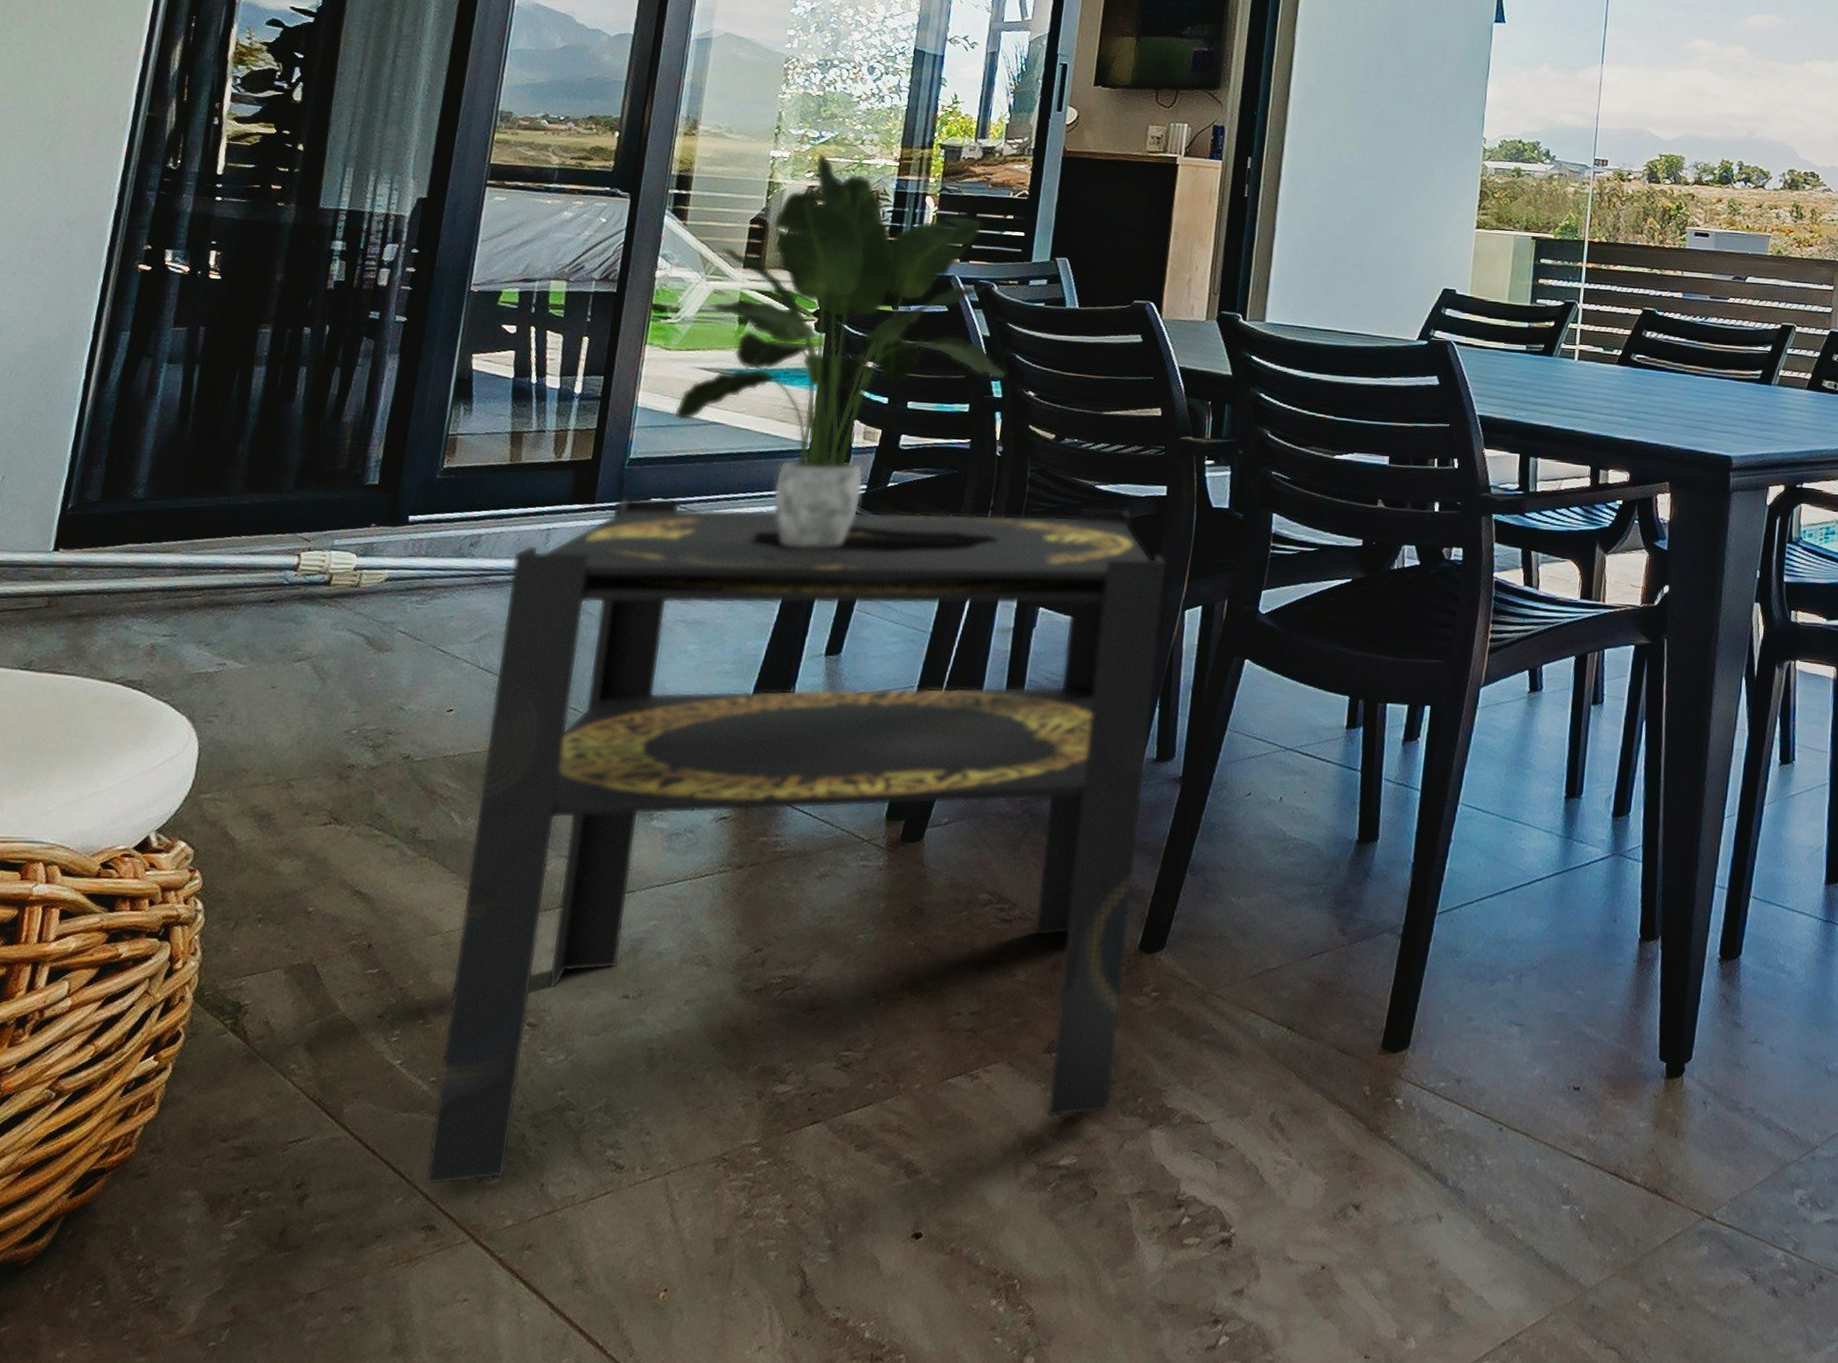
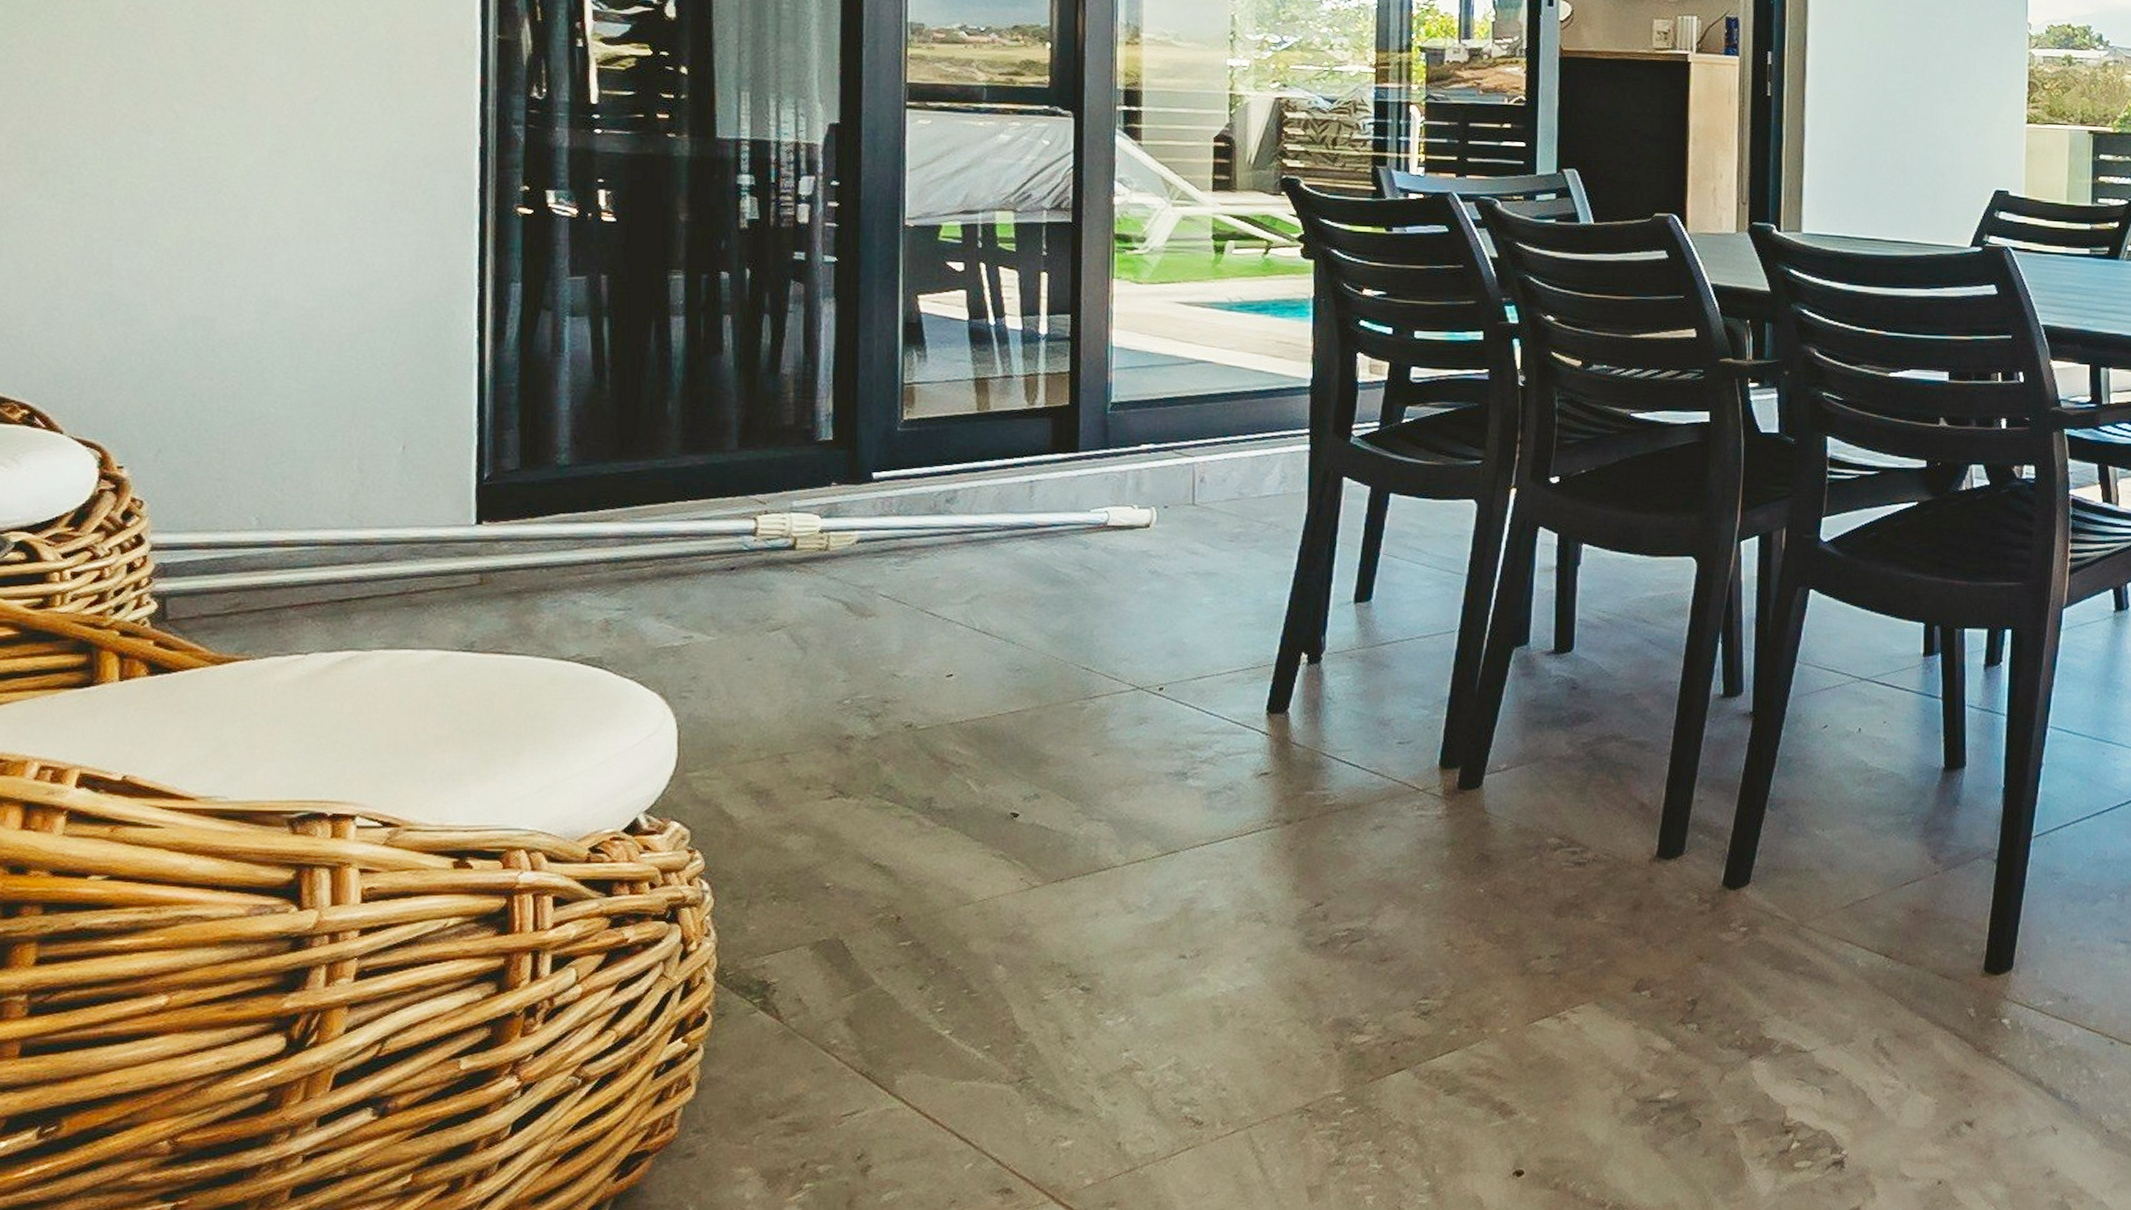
side table: present [424,497,1168,1186] -> none [992,437,1717,1150]
potted plant: present [673,154,1007,549] -> none [1154,61,1521,491]

